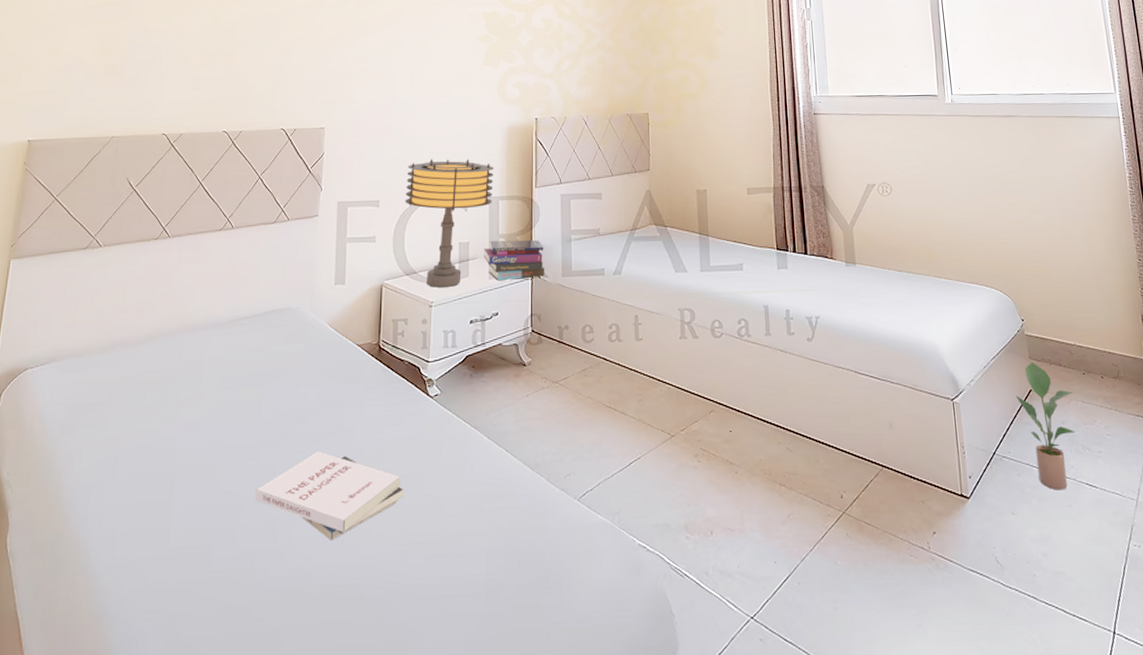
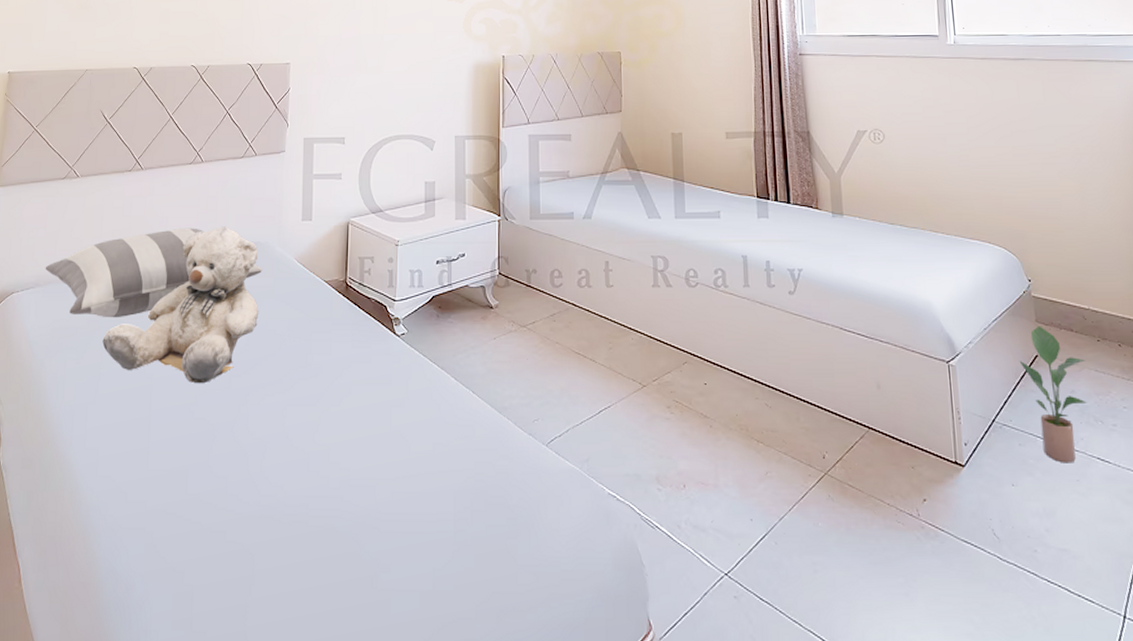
pillow: none [62,295,294,392] -> present [45,228,263,318]
teddy bear: none [122,293,290,456] -> present [102,226,259,384]
books: present [255,450,403,541] -> none [228,383,371,471]
table lamp: present [405,158,494,287] -> none [370,95,460,226]
books: present [484,240,545,280] -> none [450,180,513,221]

